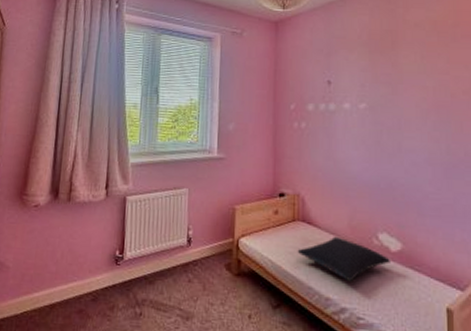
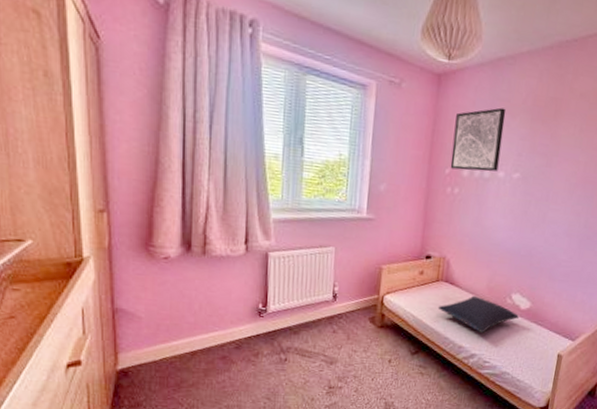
wall art: none [294,44,343,105] -> present [450,107,507,172]

